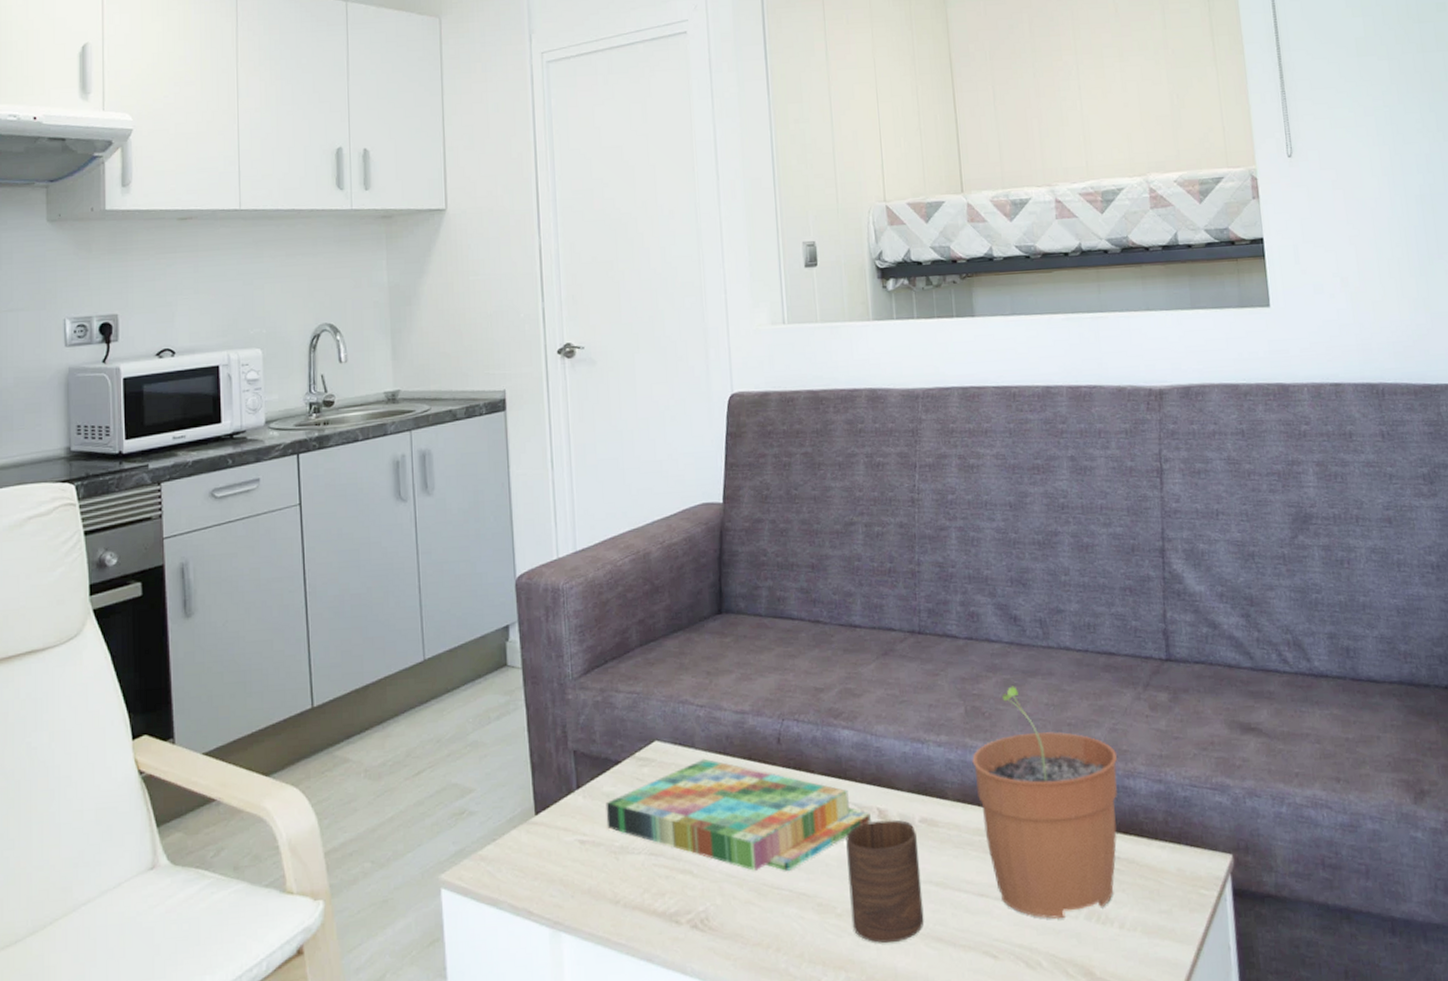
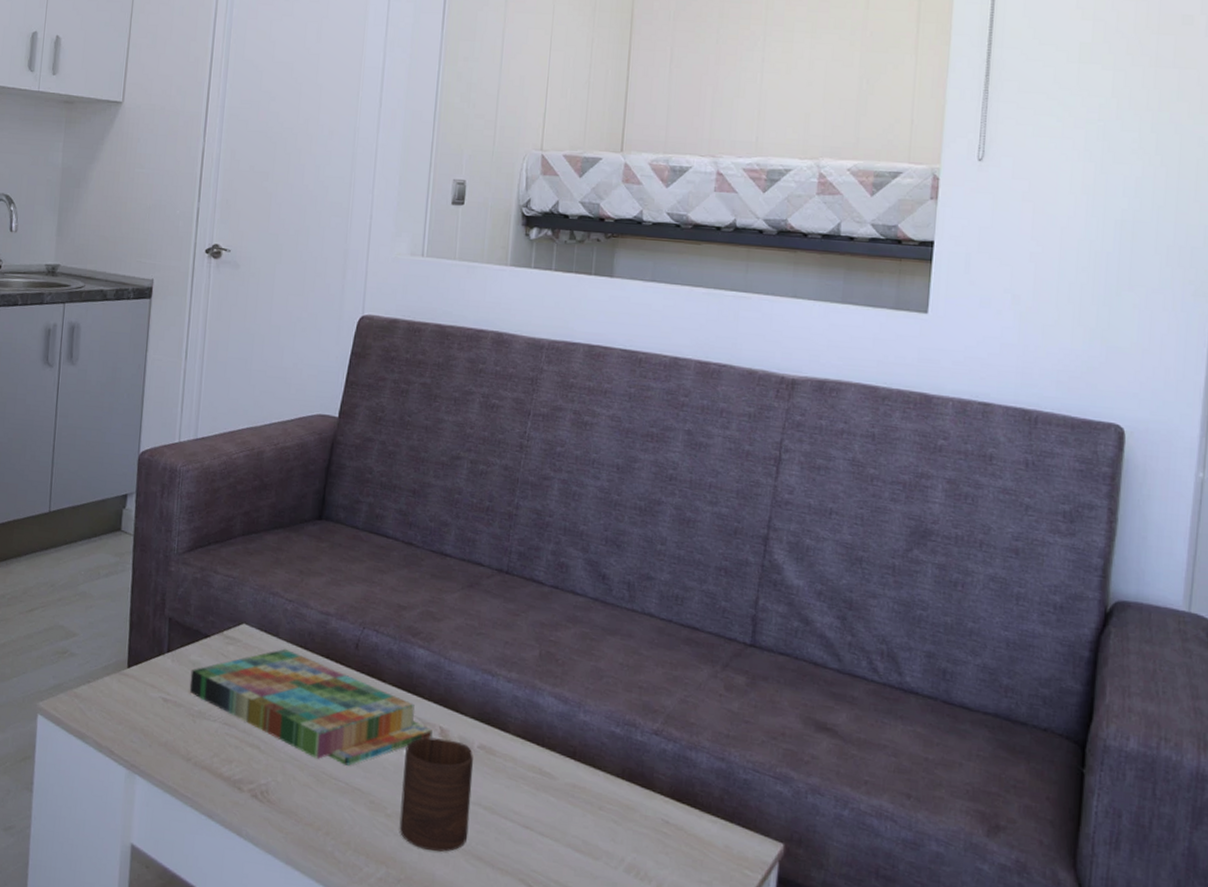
plant pot: present [972,686,1117,920] -> none [538,640,683,866]

